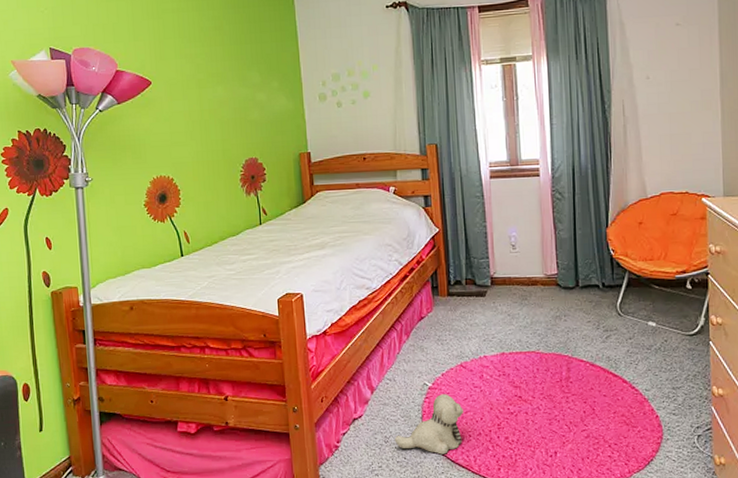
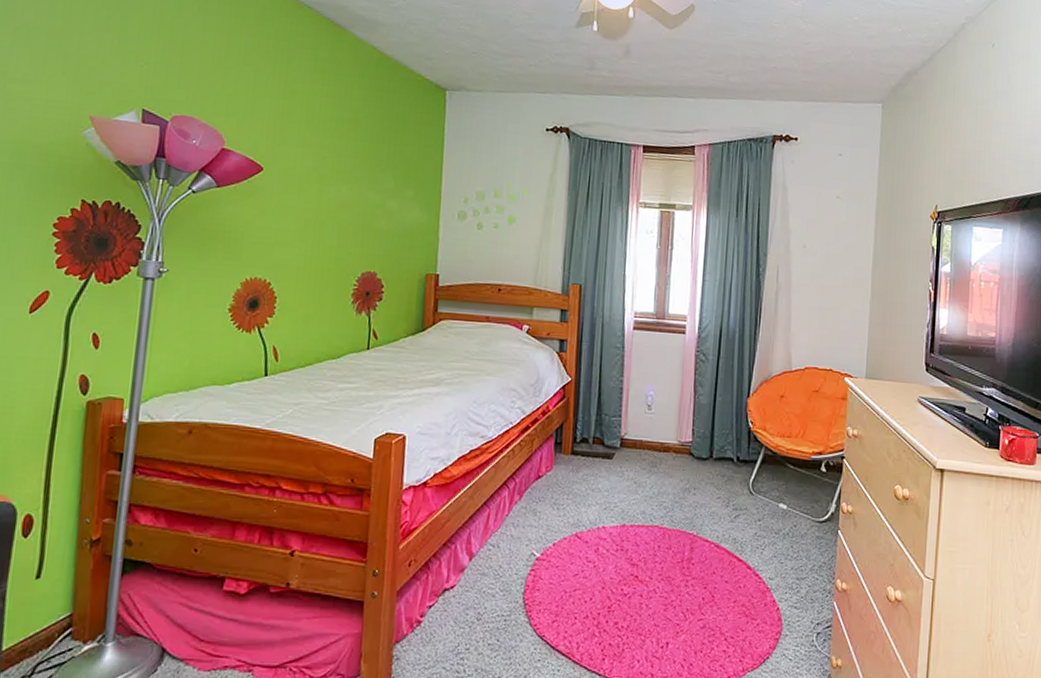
plush toy: present [394,394,463,455] -> none [488,567,572,639]

